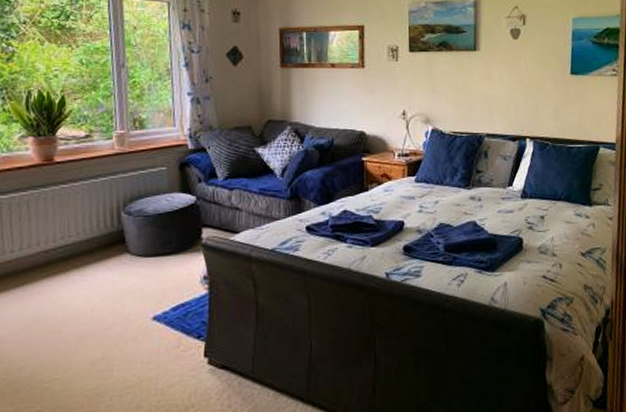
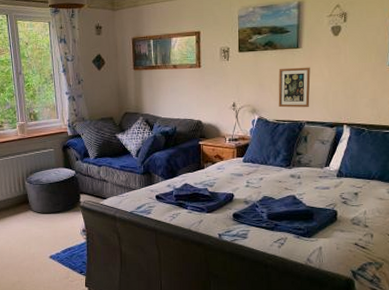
picture frame: none [454,72,490,118] -> present [278,67,311,108]

